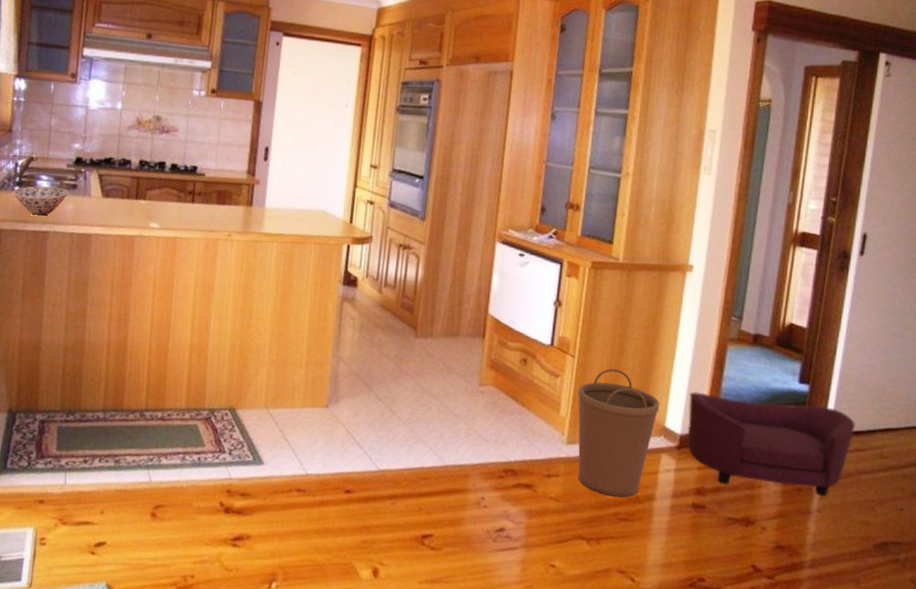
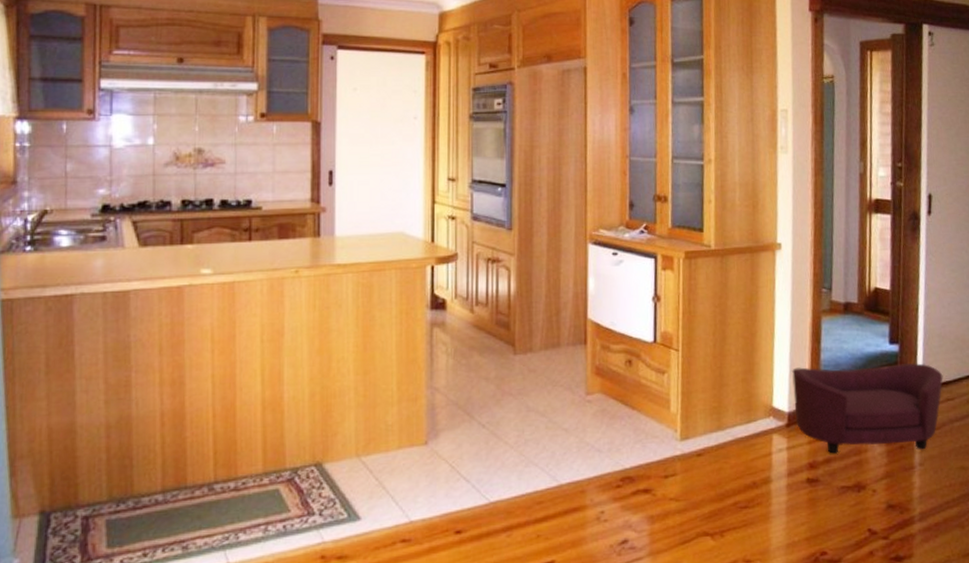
bowl: present [13,186,69,217] -> none [24,241,97,278]
basket: present [578,368,660,498] -> none [686,356,766,487]

